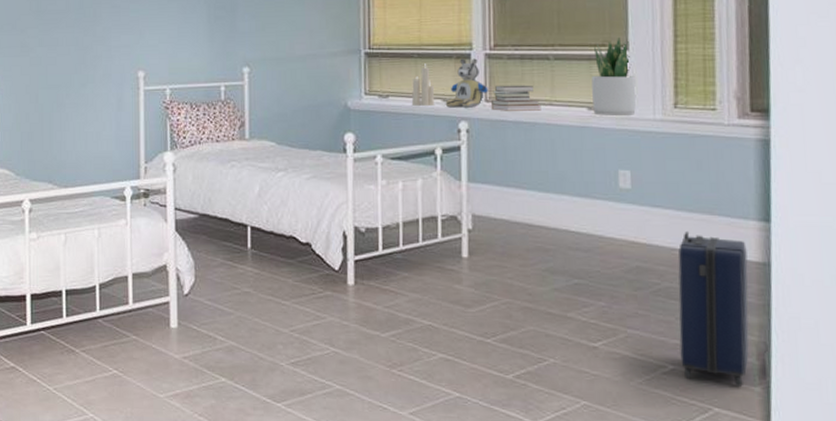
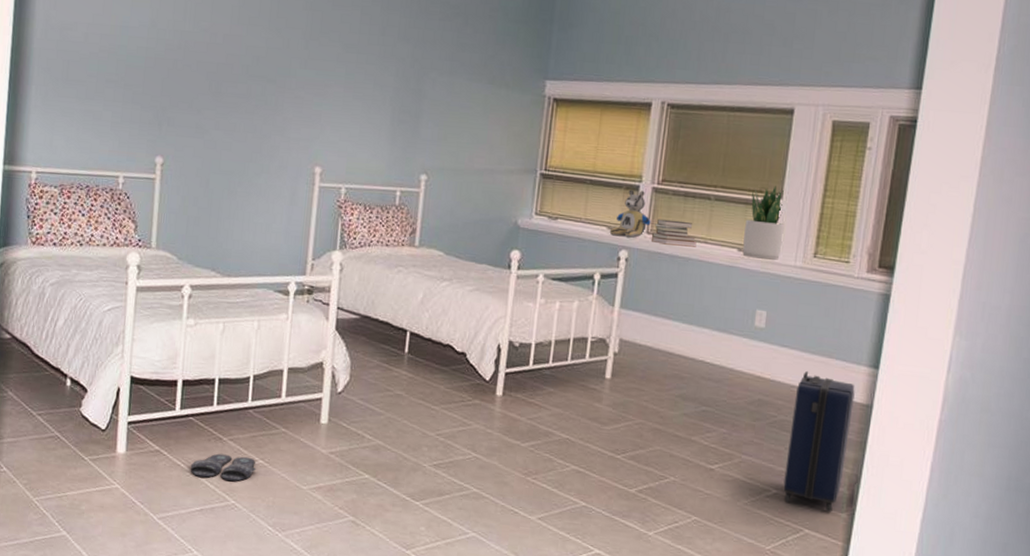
slippers: none [46,366,112,395] -> present [190,453,257,482]
candle: present [411,63,435,107] -> none [578,190,602,233]

